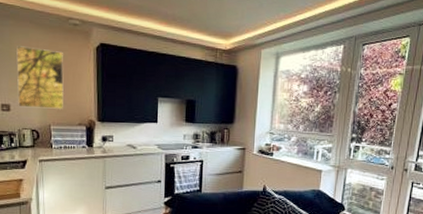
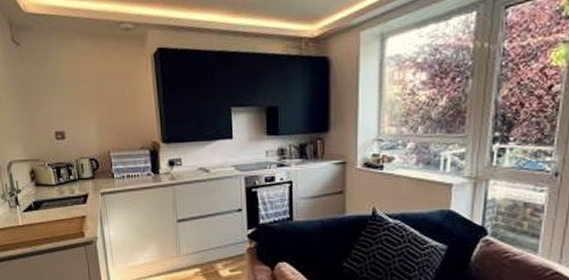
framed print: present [16,46,64,109] -> none [65,62,122,134]

